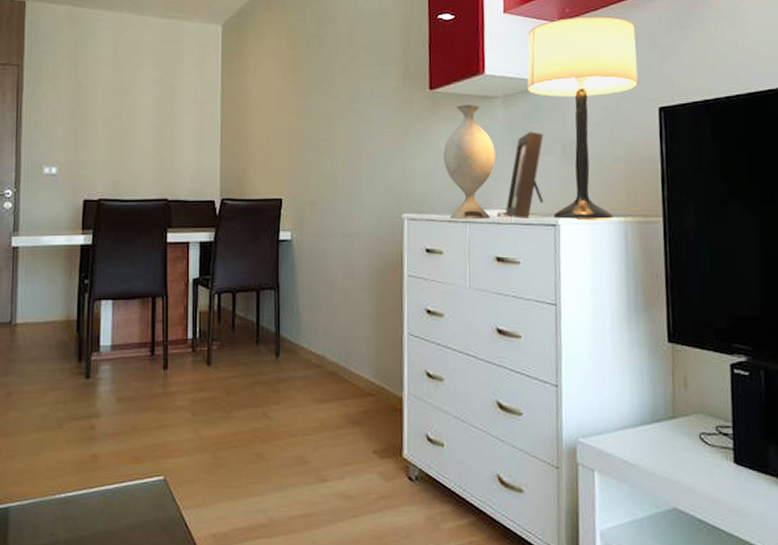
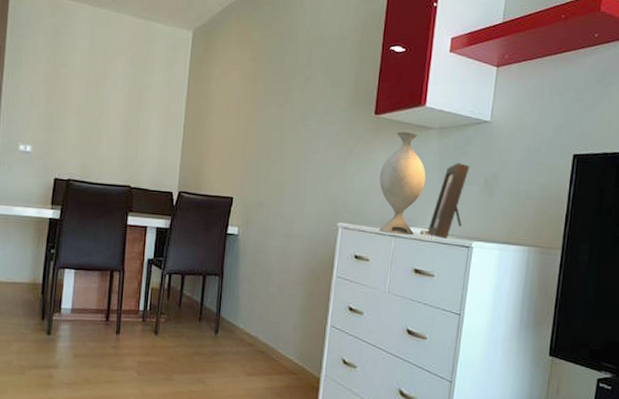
table lamp: present [526,15,638,219] -> none [460,63,565,247]

